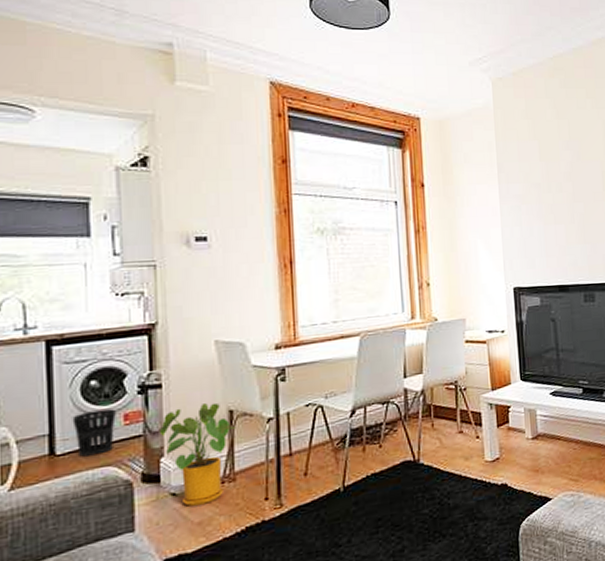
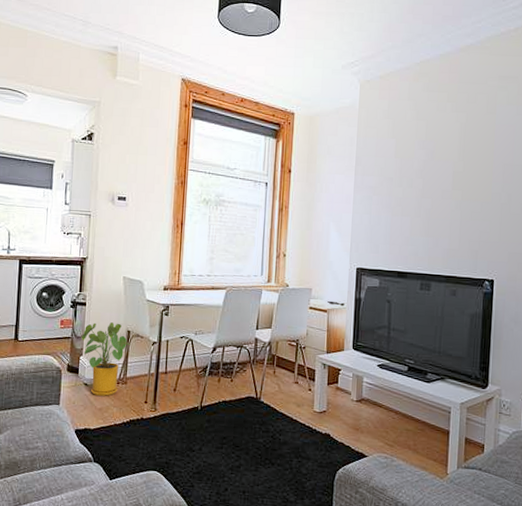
wastebasket: present [72,409,116,457] -> none [30,314,56,346]

